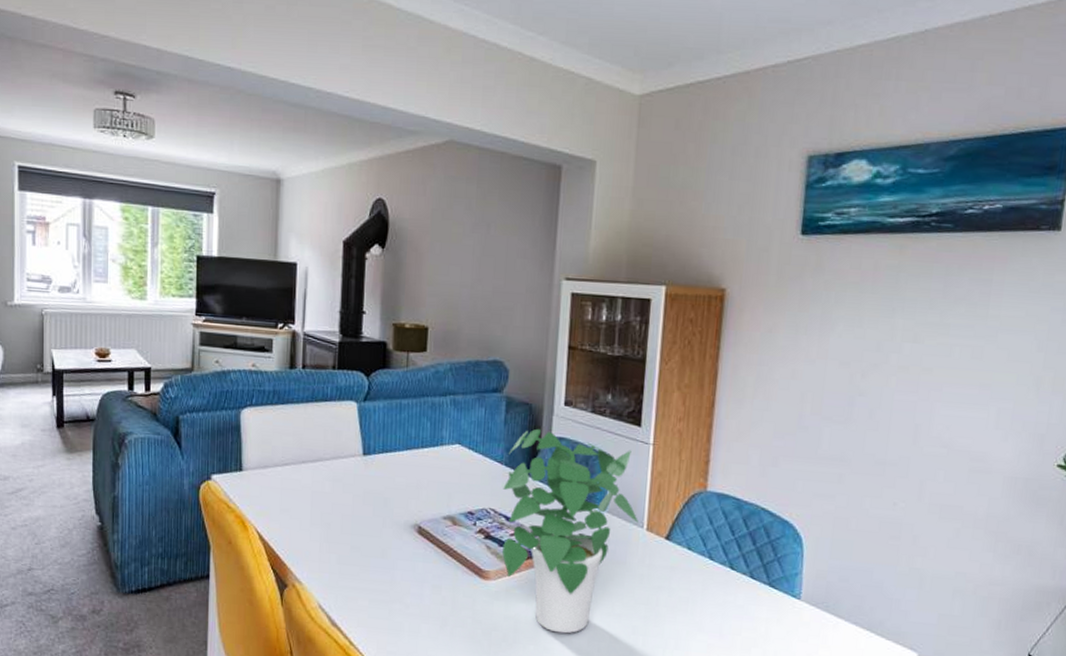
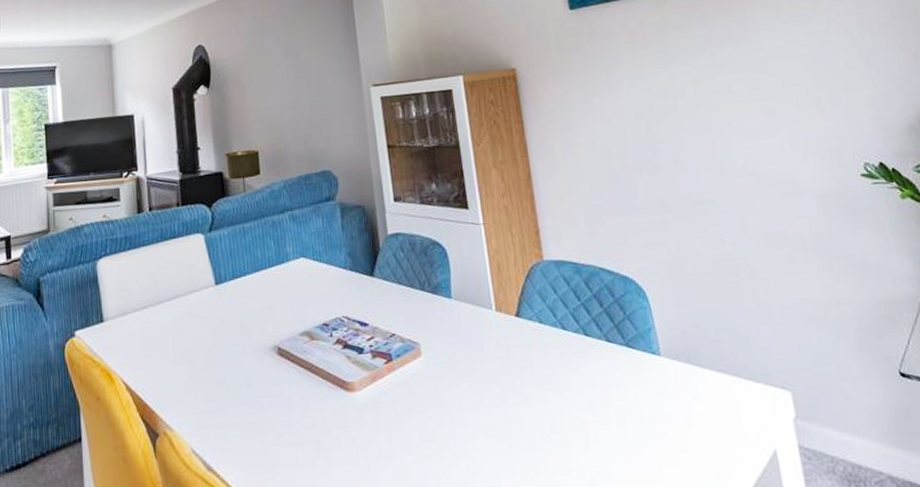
potted plant: present [502,428,638,634] -> none [351,228,486,437]

